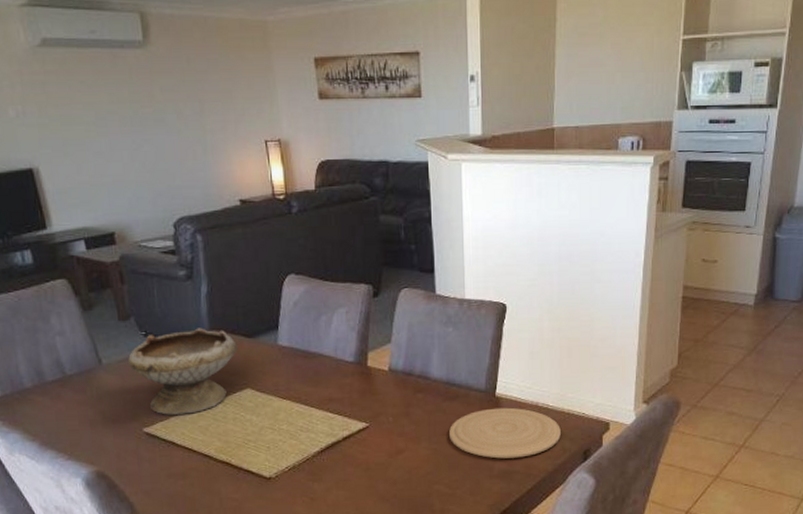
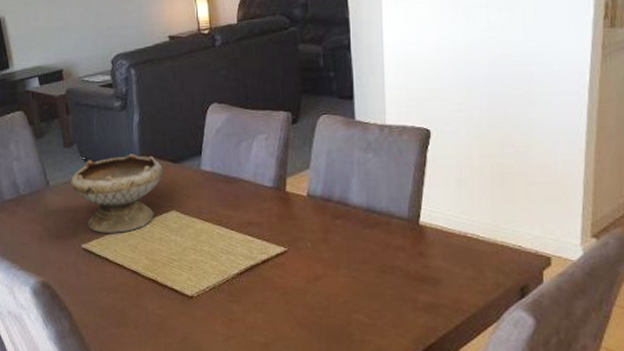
plate: present [449,407,561,459] -> none [369,237,493,291]

